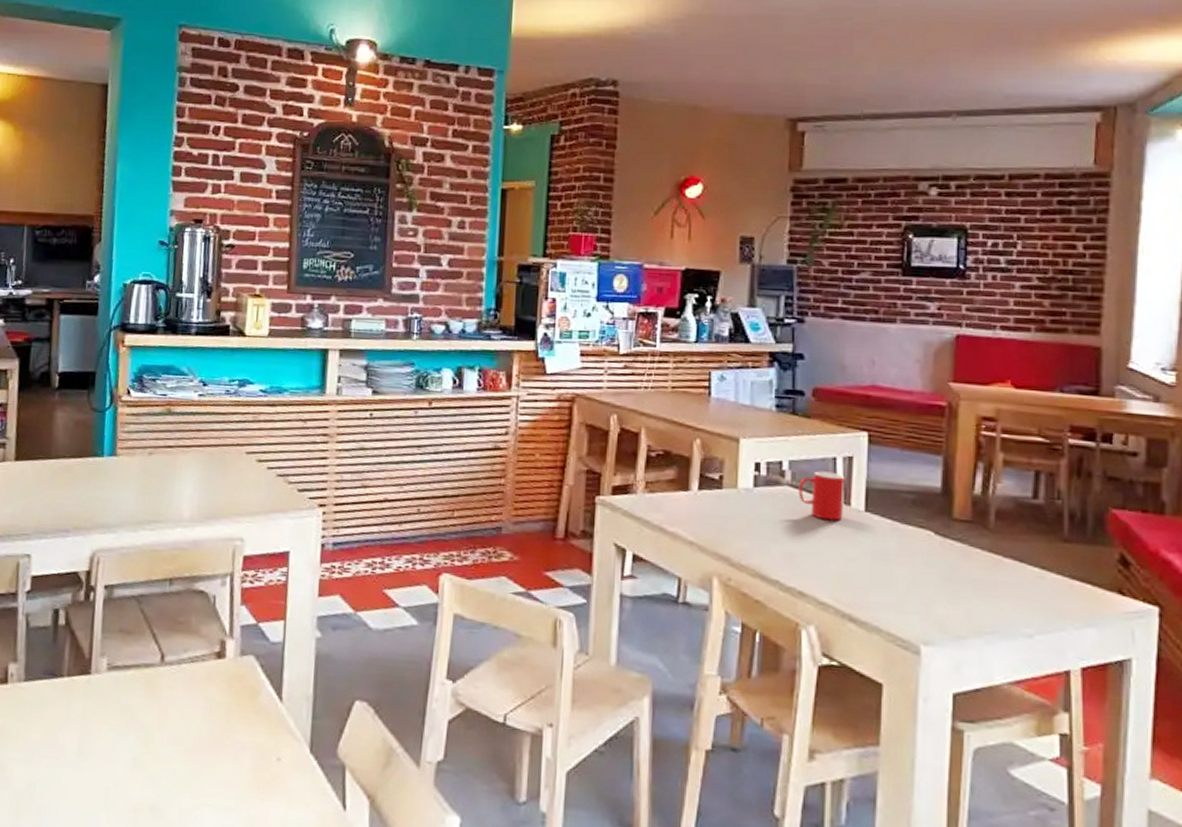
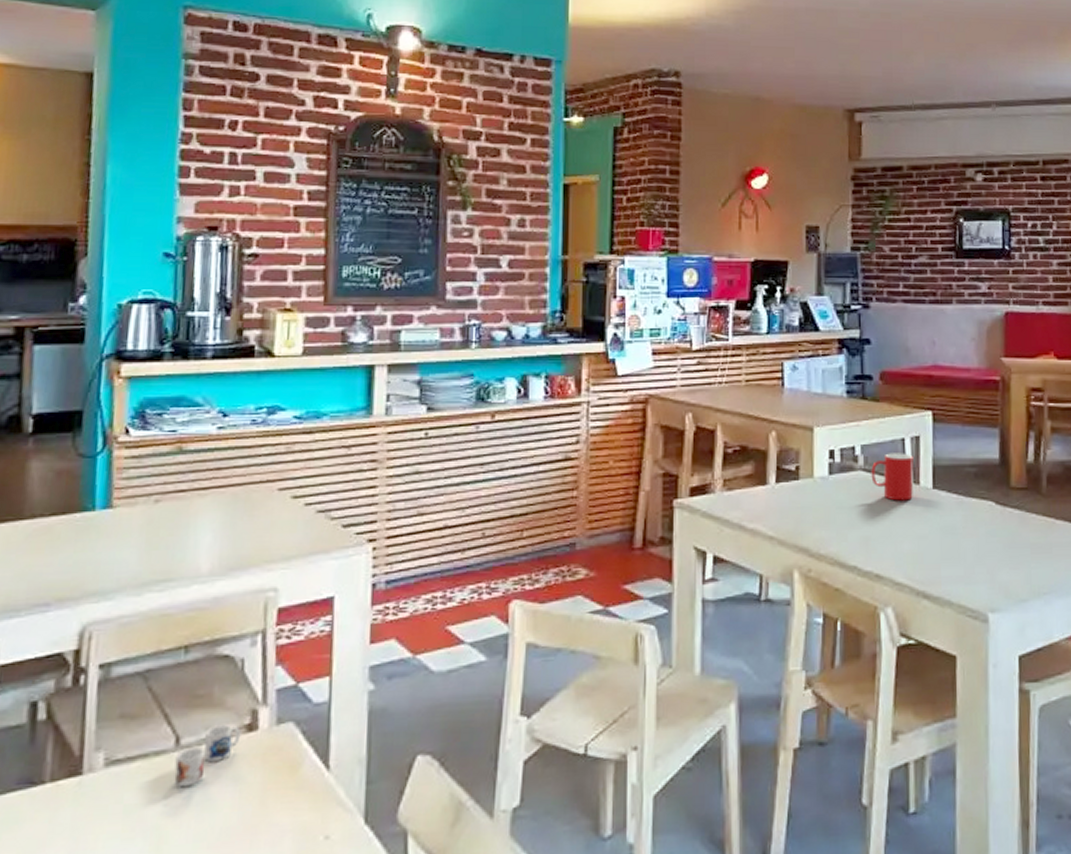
mug: none [159,649,212,697] -> present [174,725,241,786]

